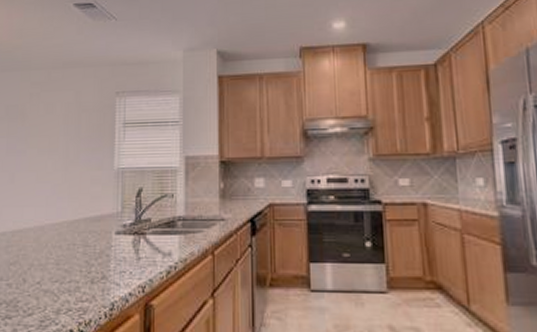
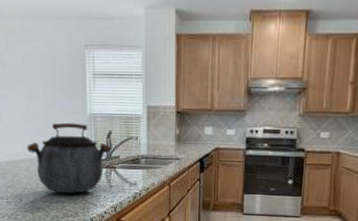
kettle: none [40,180,141,270] -> present [27,122,111,194]

